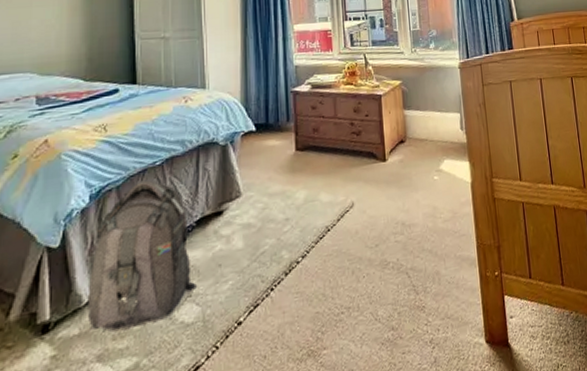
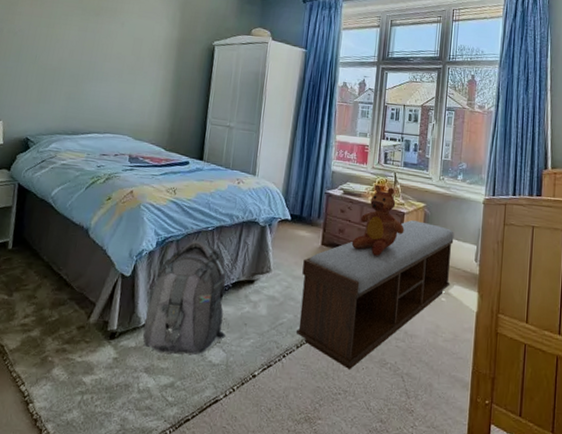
bench: none [278,100,441,283] -> present [297,220,454,370]
teddy bear: none [329,70,384,149] -> present [351,184,405,256]

